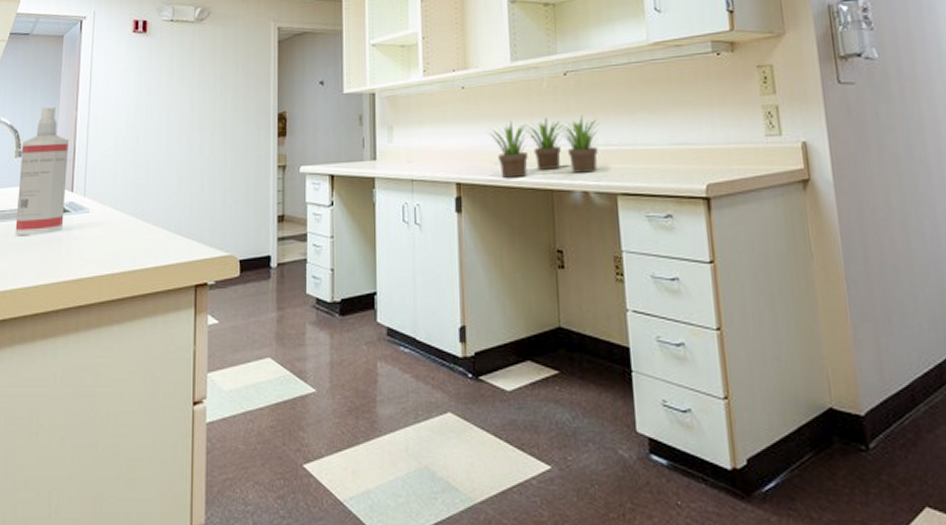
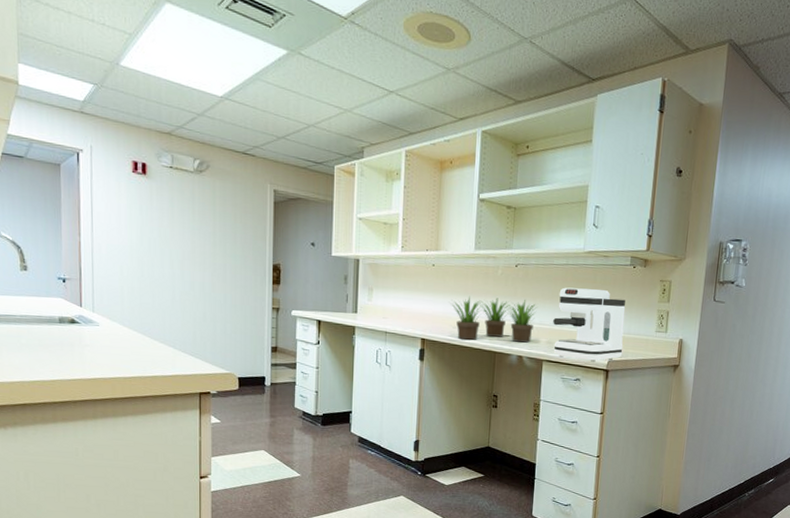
spray bottle: present [15,107,68,235] -> none [26,228,75,339]
coffee maker: none [622,89,725,189] -> present [553,287,626,362]

